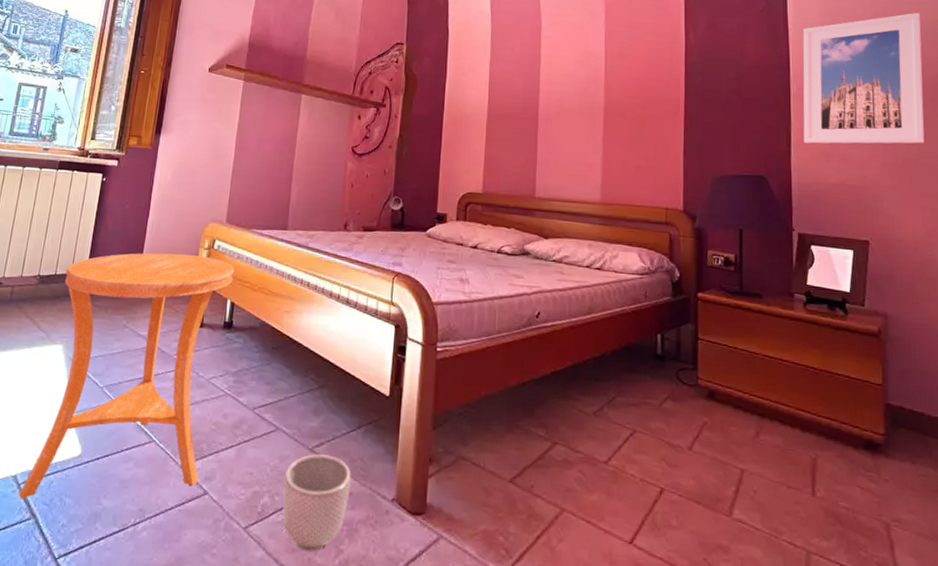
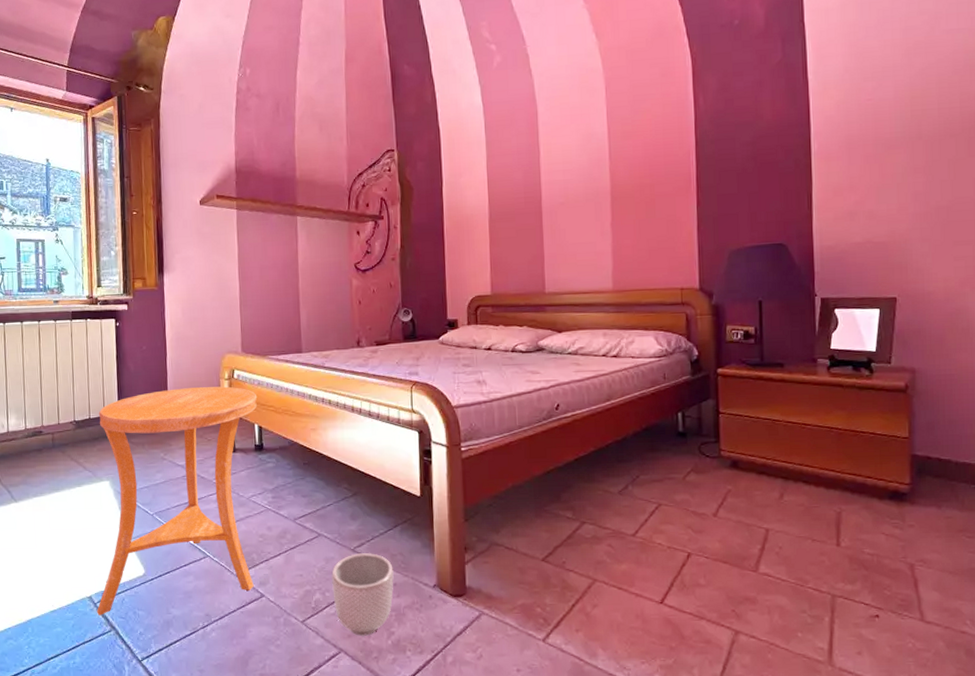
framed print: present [803,13,925,144] -> none [824,43,960,204]

